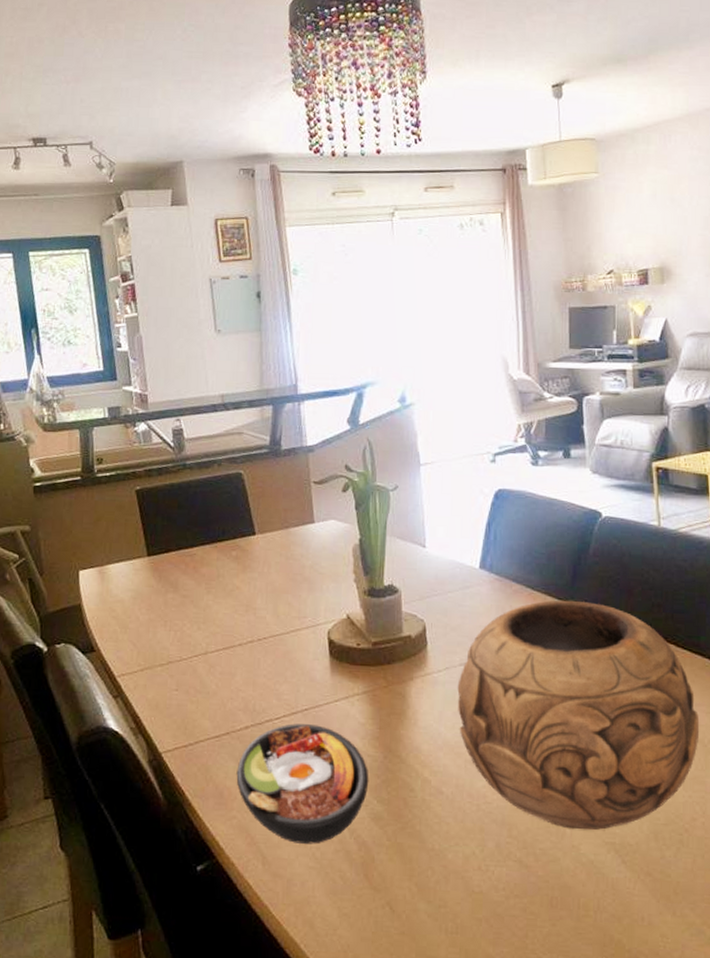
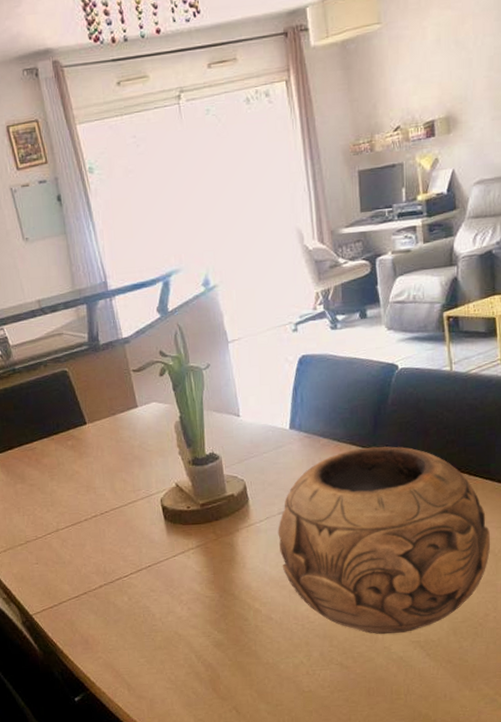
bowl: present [236,724,369,844] -> none [97,577,209,672]

